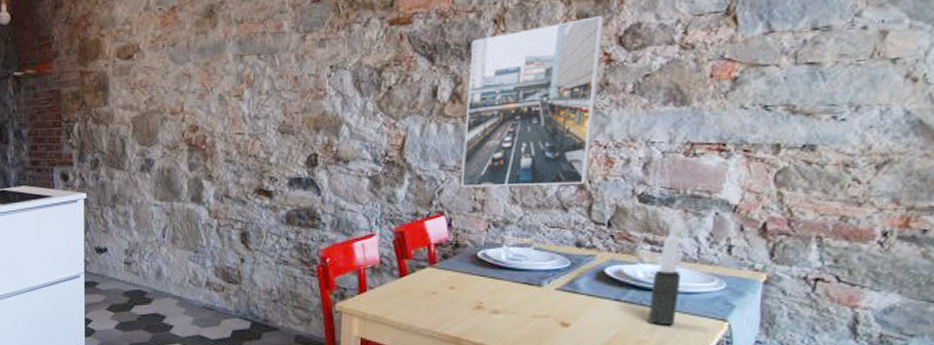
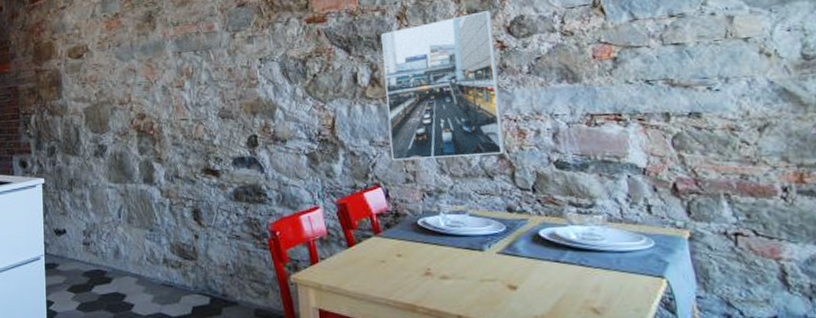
candle: present [648,227,682,324] -> none [585,190,616,284]

